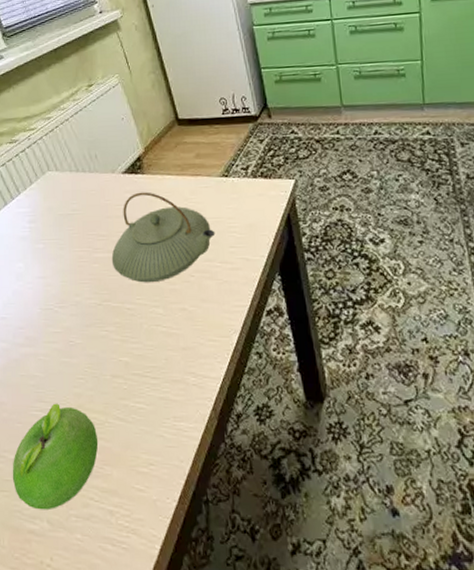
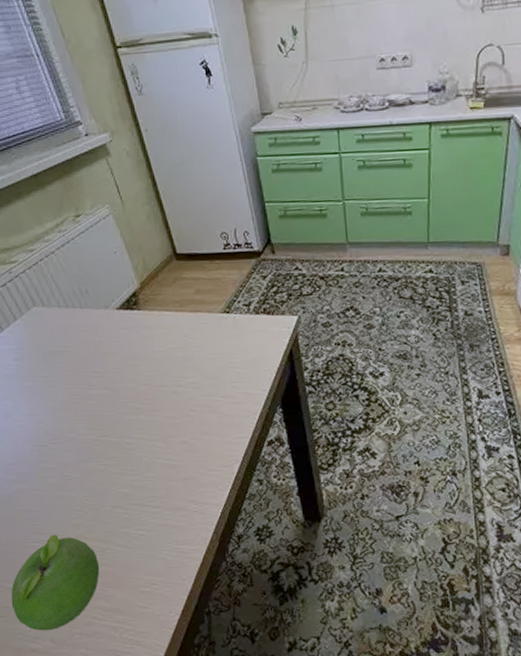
teapot: present [111,192,215,283] -> none [107,328,217,418]

